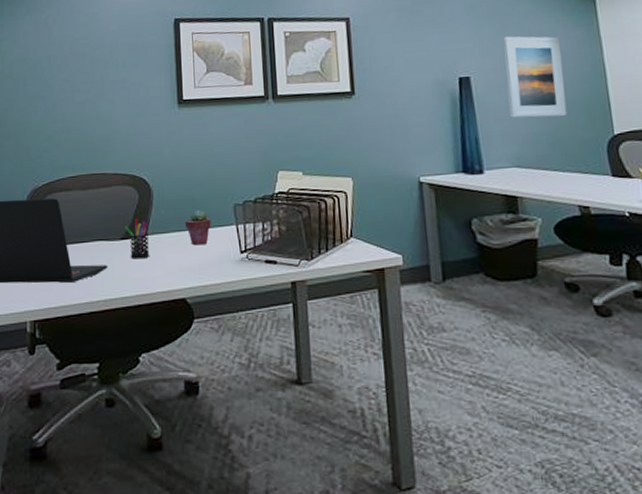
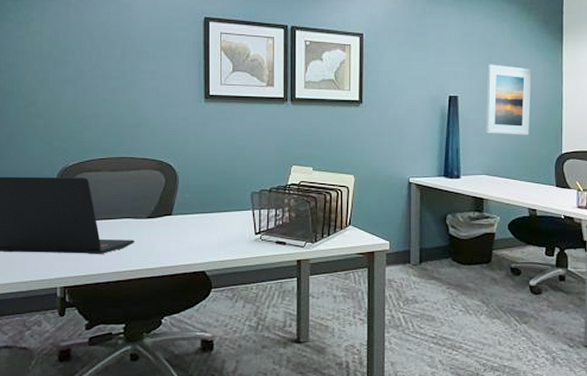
pen holder: present [125,219,150,259] -> none [151,200,174,236]
potted succulent: present [184,210,211,246] -> none [206,195,230,226]

